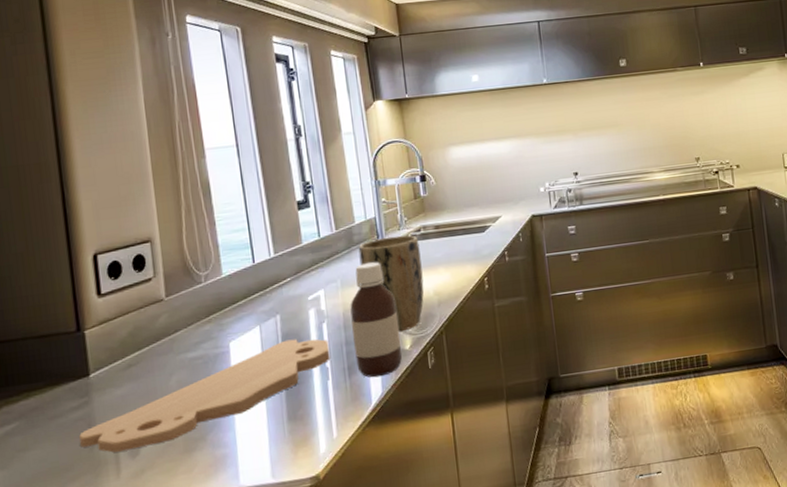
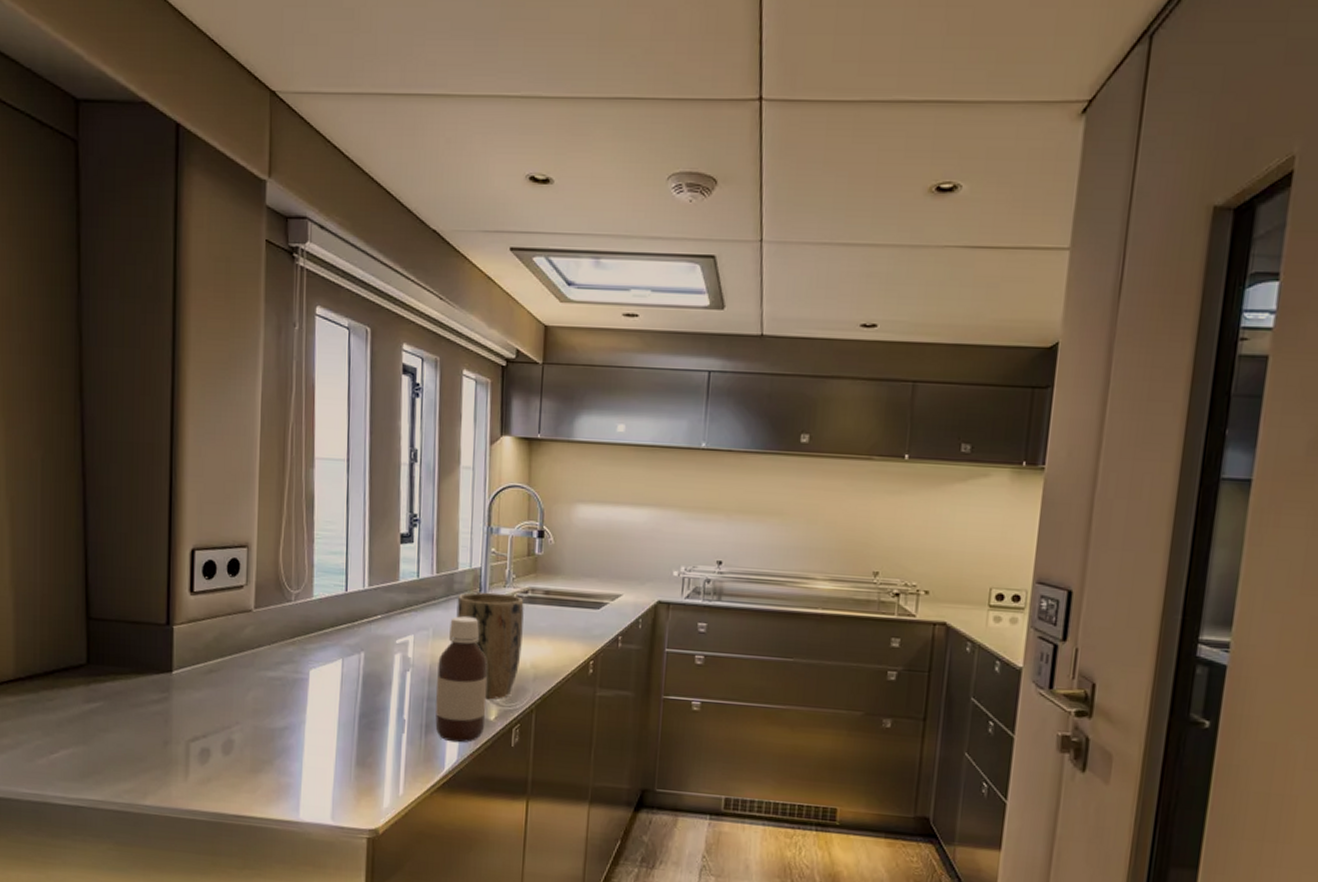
cutting board: present [79,339,330,453] -> none [156,680,410,757]

